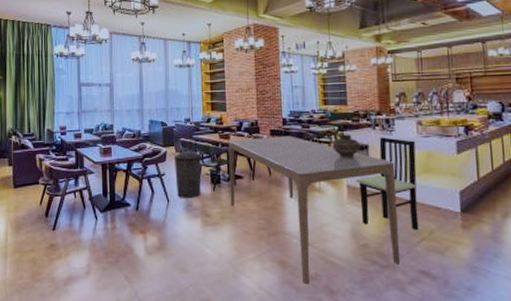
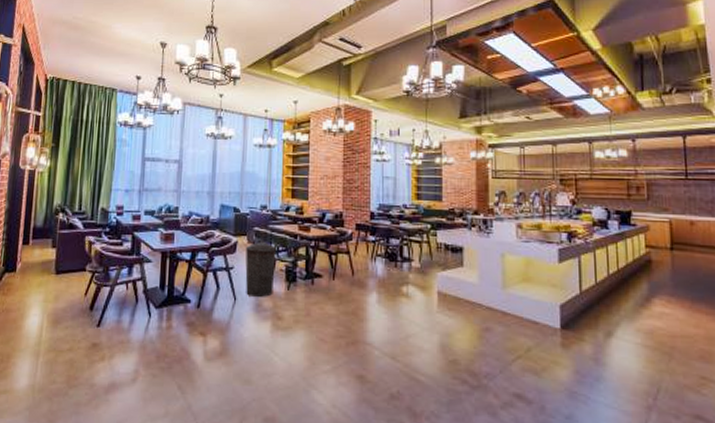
dining table: present [228,135,400,285] -> none [306,231,493,405]
vessel: present [332,134,360,158] -> none [423,233,454,261]
dining chair: present [356,137,419,230] -> none [448,239,515,346]

